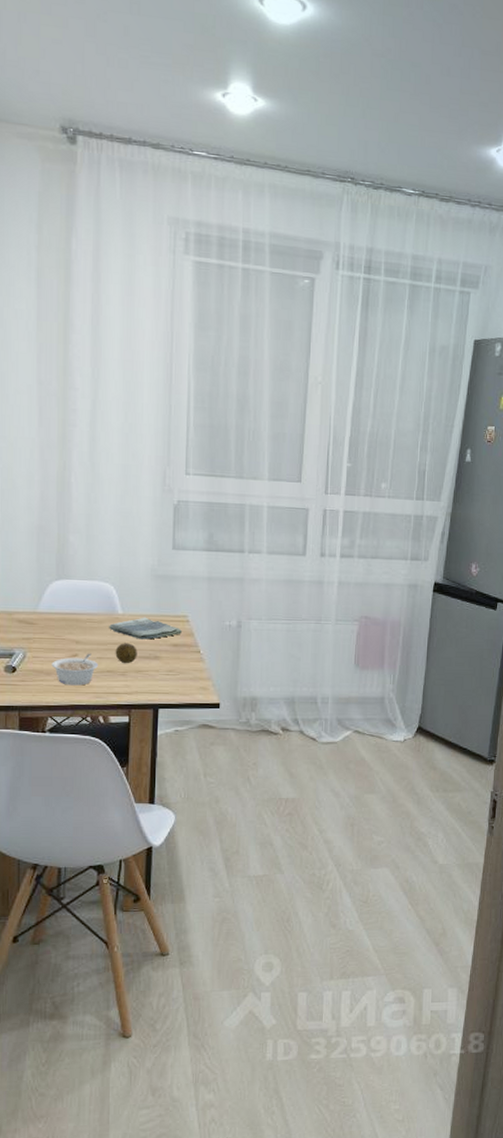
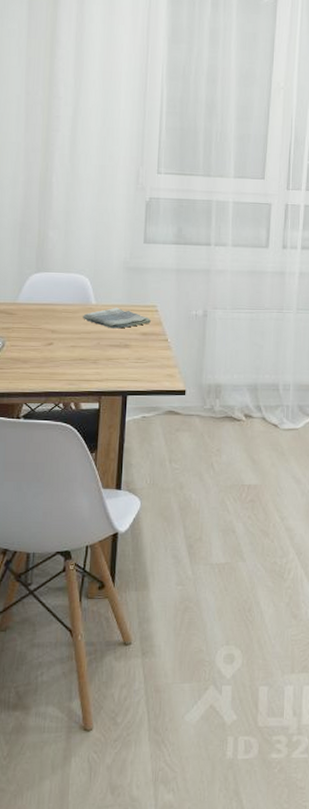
legume: present [51,653,98,686] -> none [28,342,71,373]
fruit: present [115,643,137,664] -> none [88,332,109,352]

